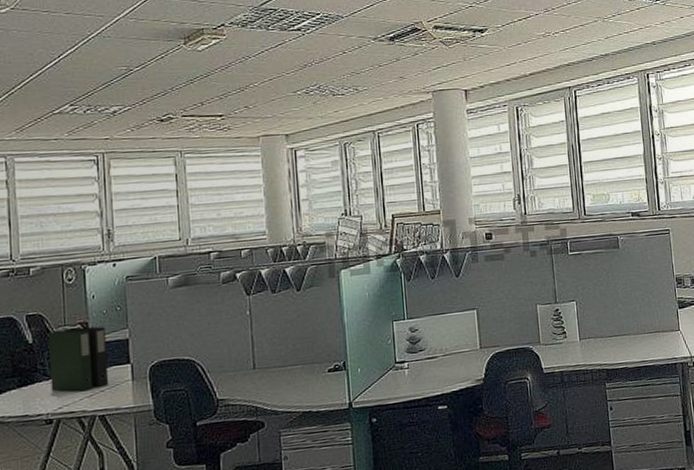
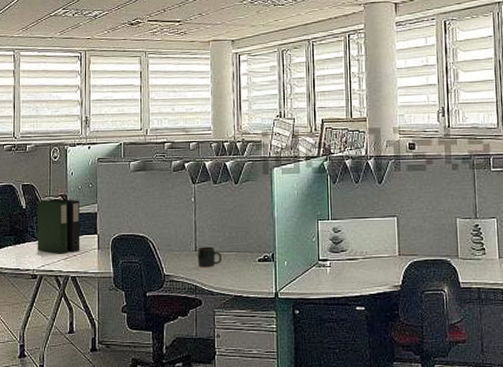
mug: none [256,362,285,387] -> present [197,246,221,268]

